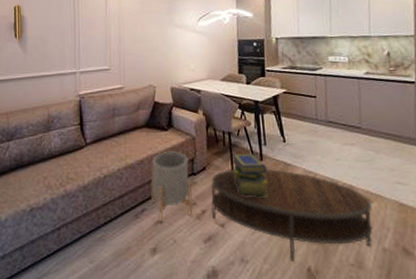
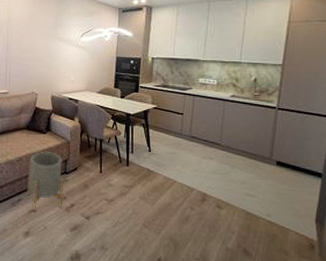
coffee table: present [211,169,373,262] -> none [79,172,221,252]
stack of books: present [232,153,268,198] -> none [102,158,132,198]

